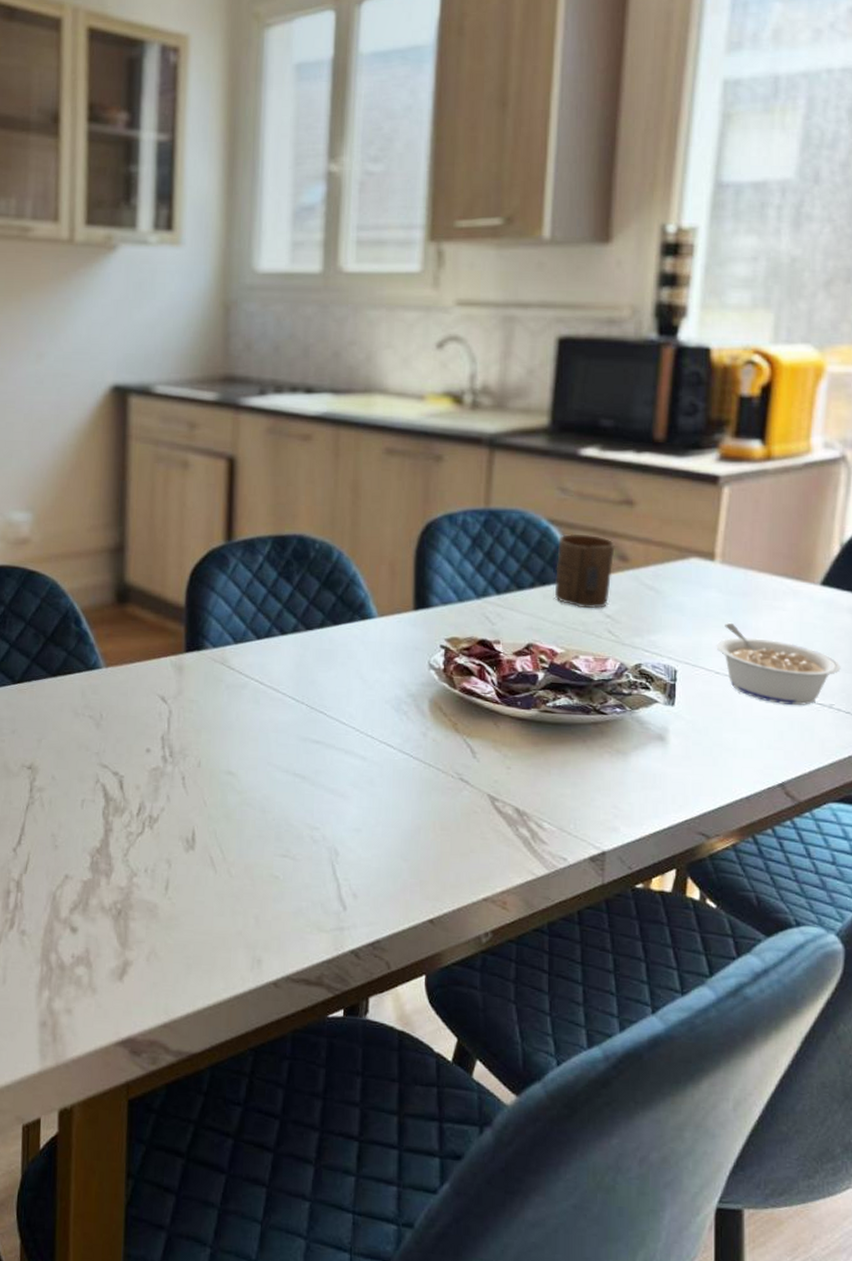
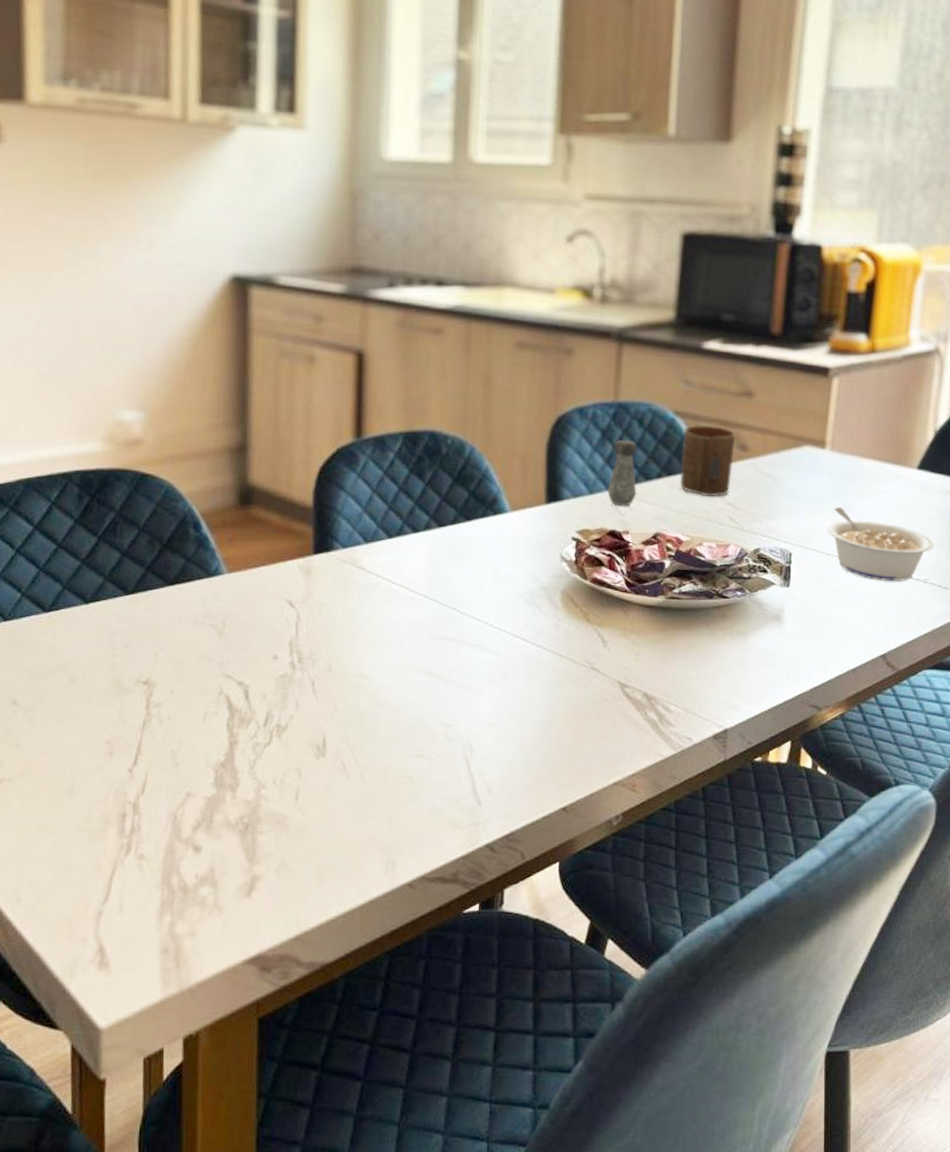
salt shaker: none [478,547,509,616] -> present [608,439,637,507]

